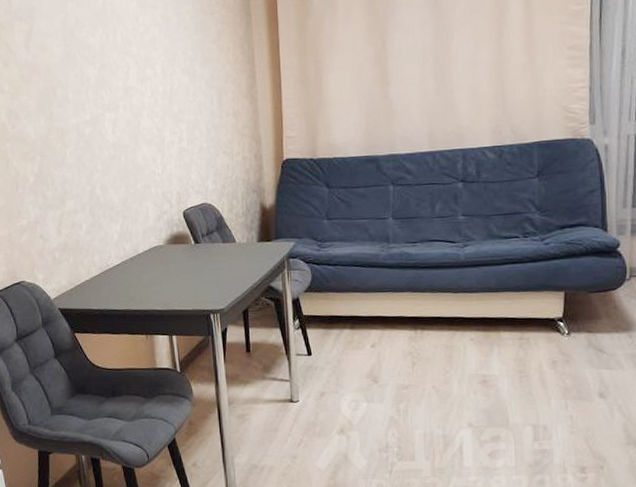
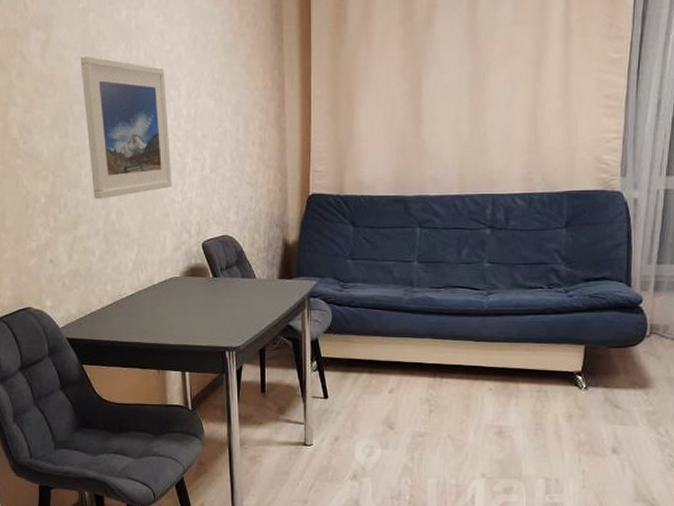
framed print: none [61,41,152,176] -> present [80,54,173,199]

